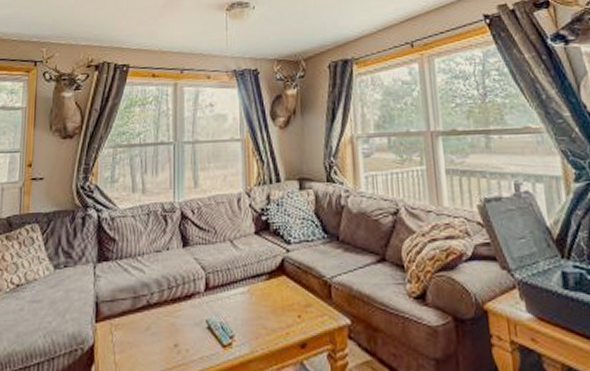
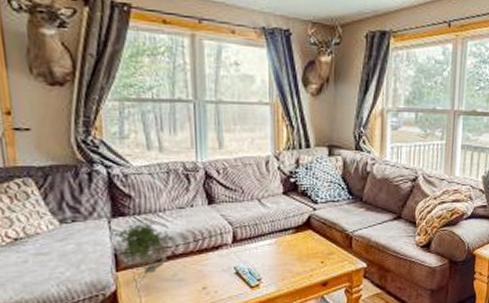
plant: none [96,261,150,340] -> present [113,217,174,286]

